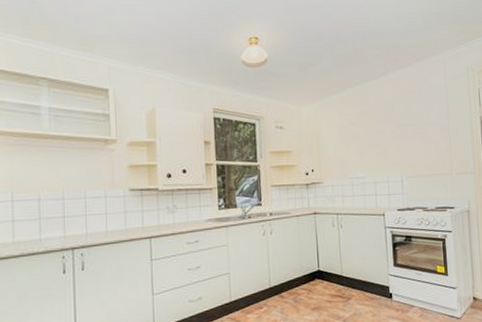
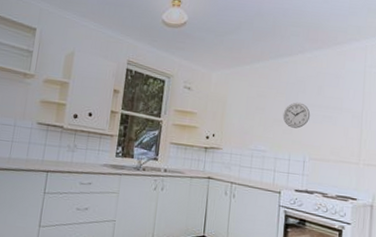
wall clock: none [376,124,402,150] -> present [283,102,311,129]

